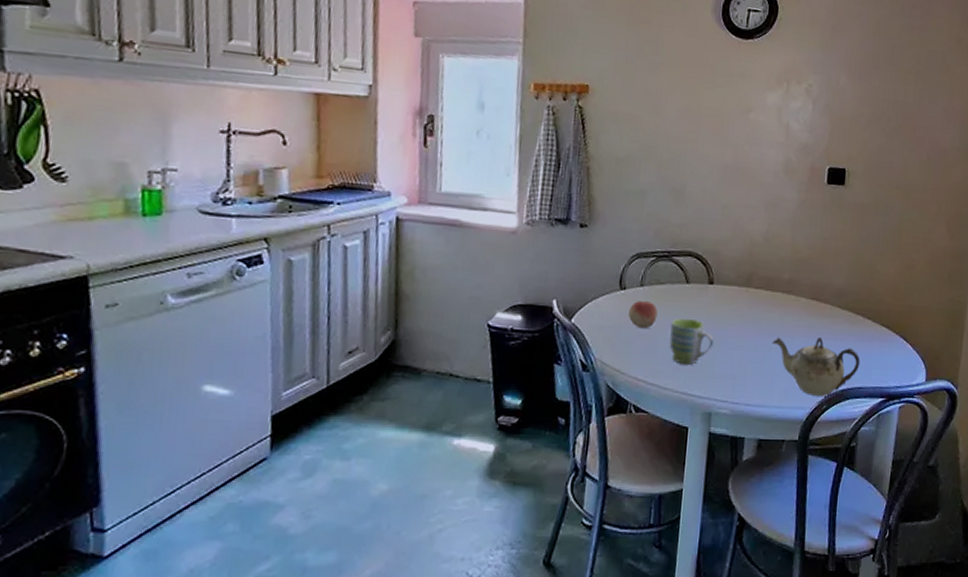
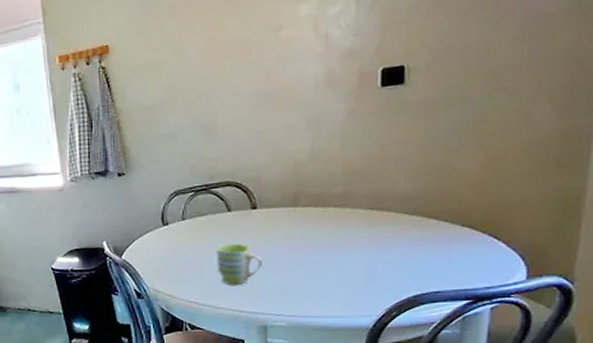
fruit: present [628,300,658,329] -> none [173,232,202,258]
teapot: present [772,337,861,396] -> none [327,246,437,303]

